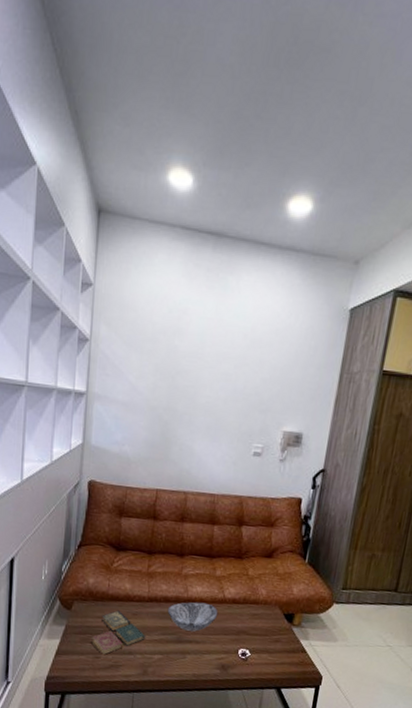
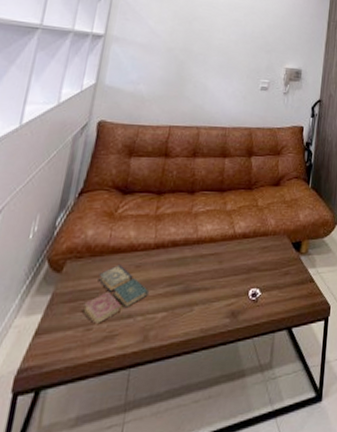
decorative bowl: present [167,602,218,632] -> none [174,242,229,277]

